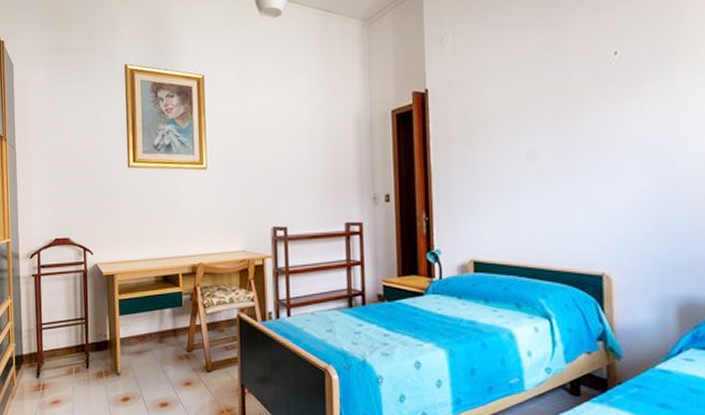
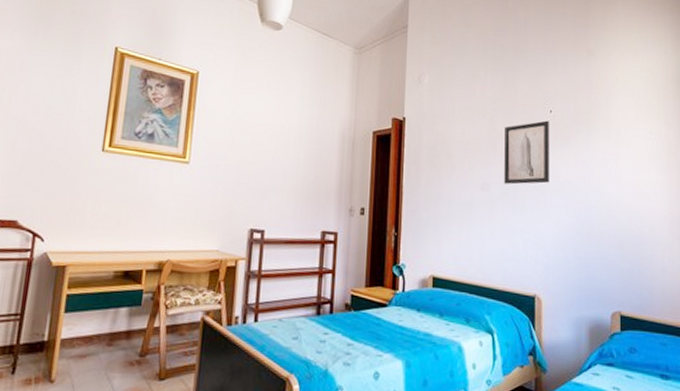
wall art: none [553,65,616,149] -> present [504,120,549,185]

